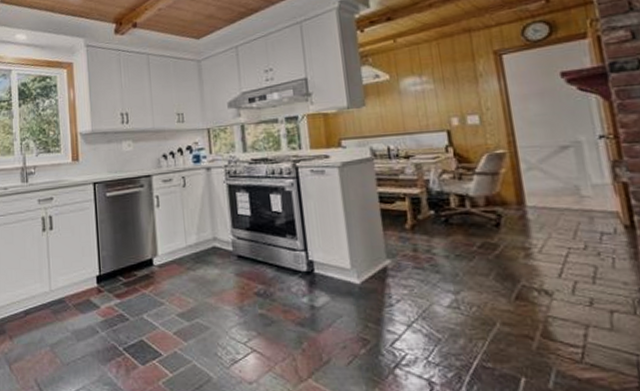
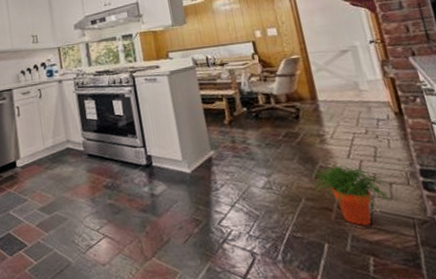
potted plant: none [511,285,617,359] -> present [312,165,396,226]

